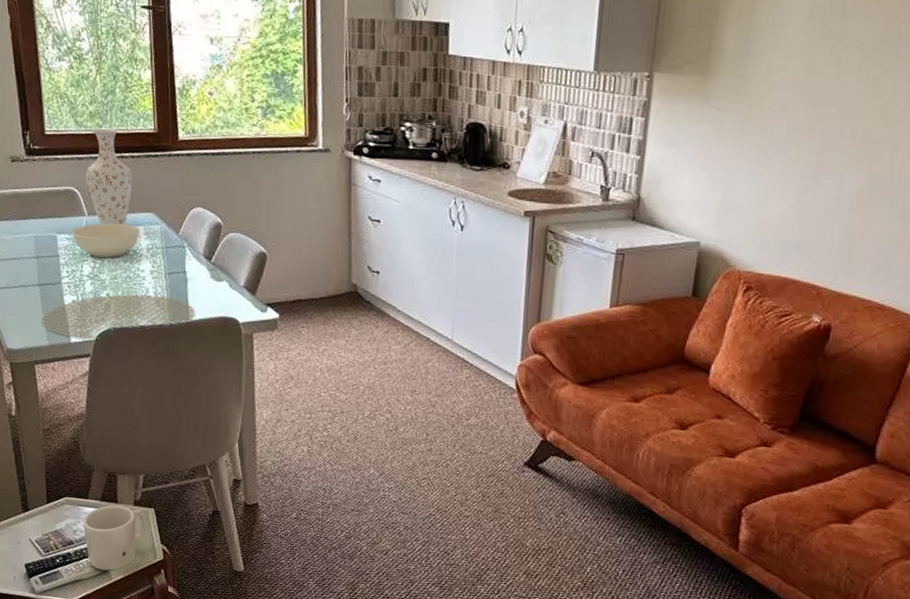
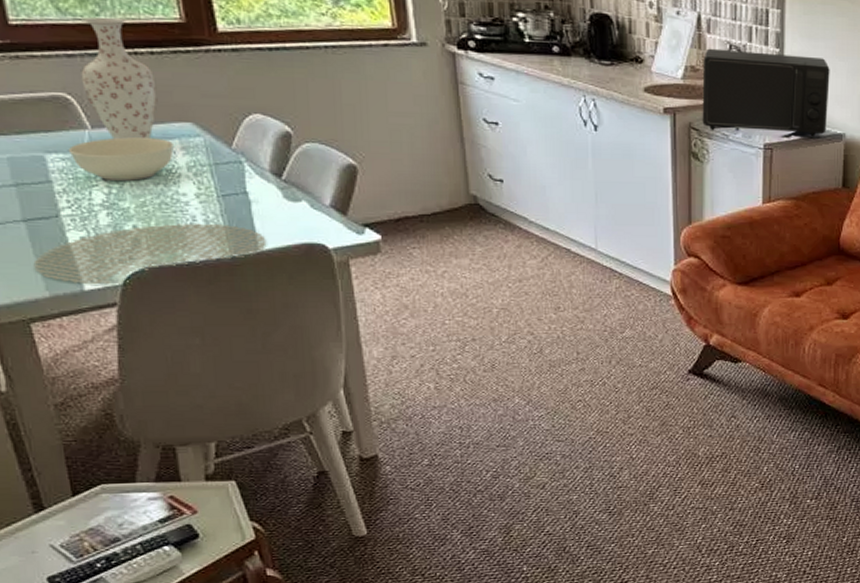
mug: present [83,505,147,571] -> none [131,484,227,566]
microwave oven: none [559,155,690,244] -> present [702,48,830,137]

